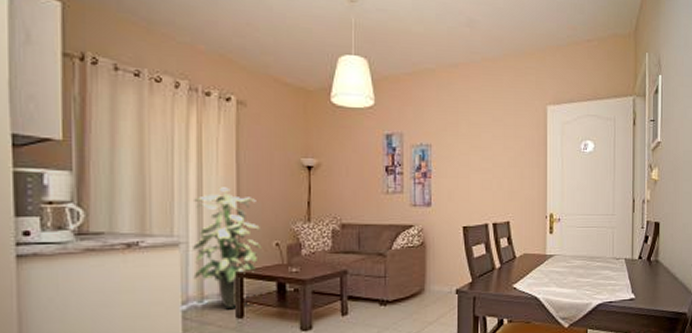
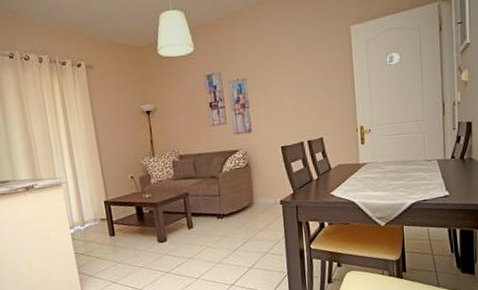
indoor plant: present [193,187,262,308] -> none [66,136,121,230]

